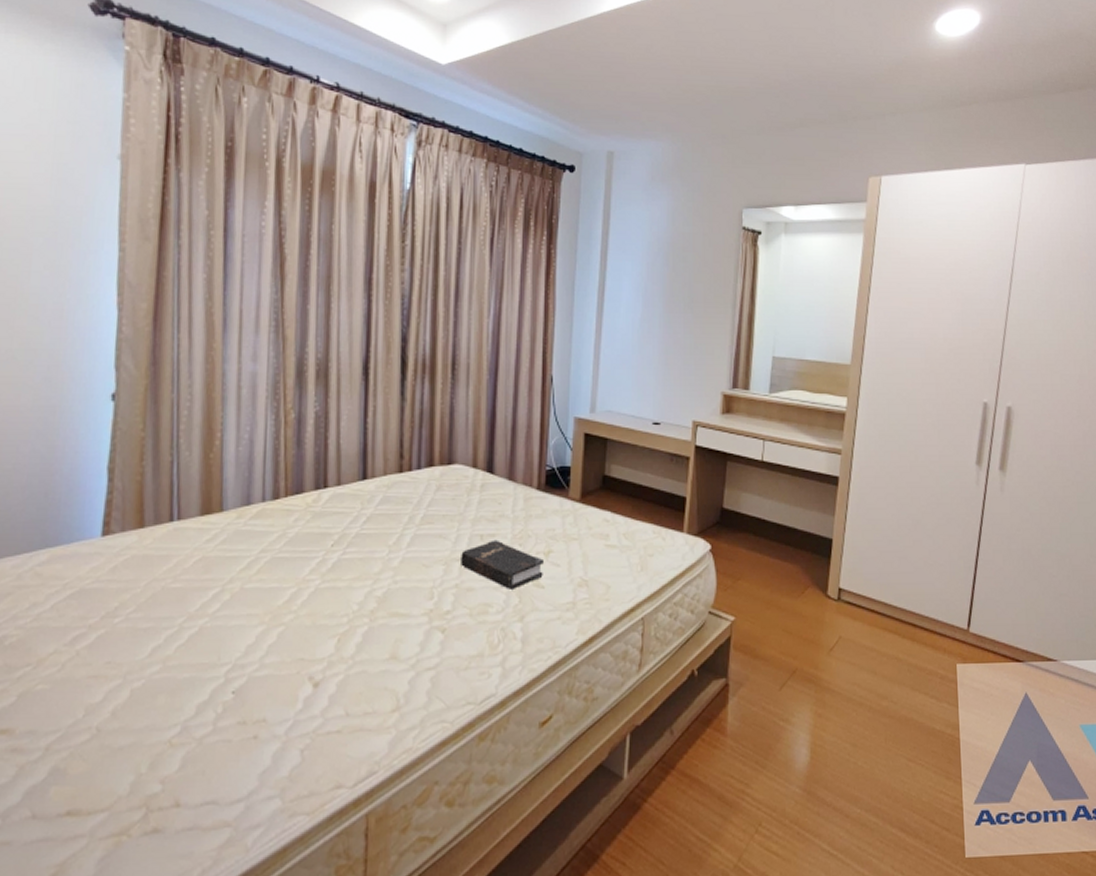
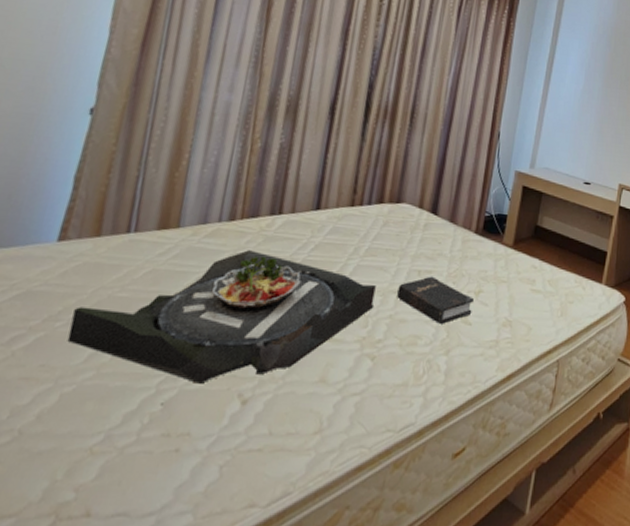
serving tray: none [128,529,438,670] -> present [67,250,376,384]

